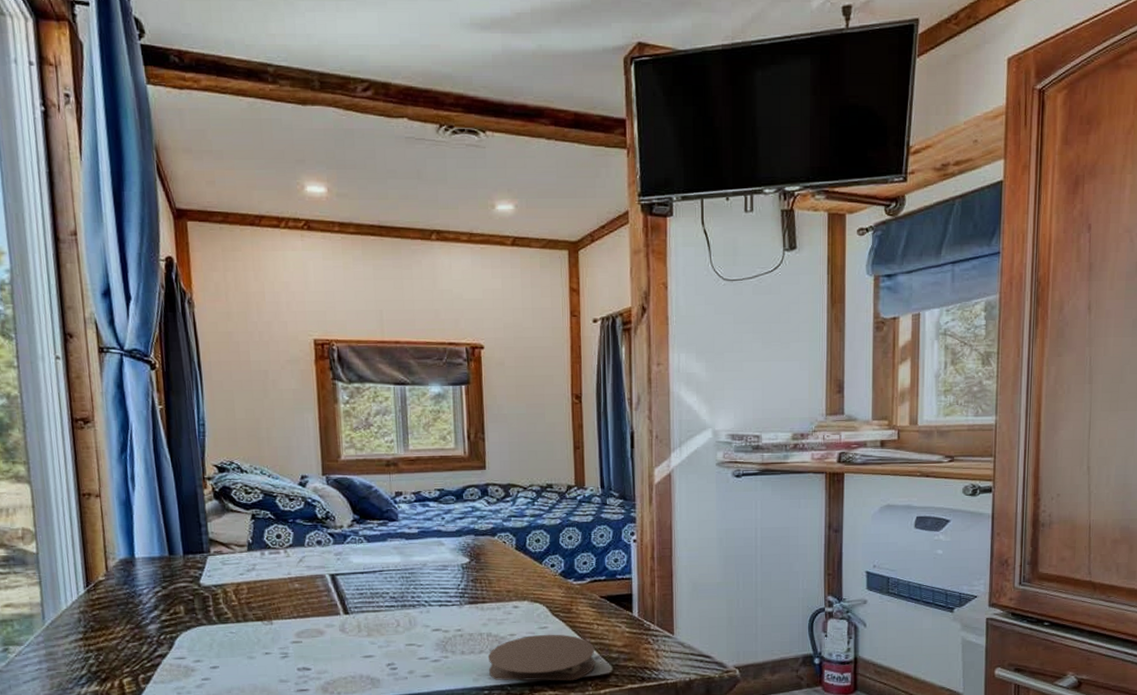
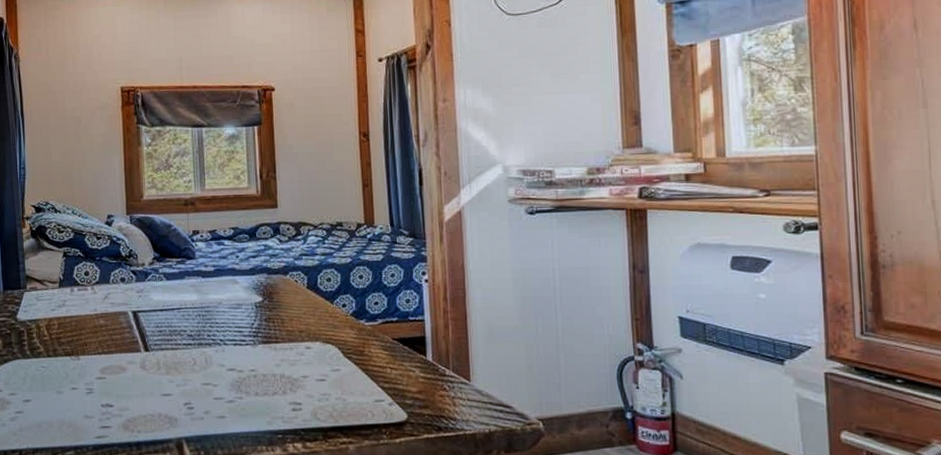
coaster: present [487,634,595,681] -> none [281,377,390,428]

